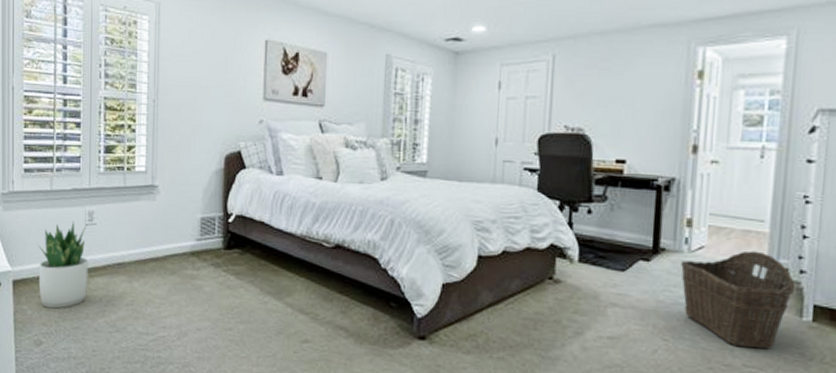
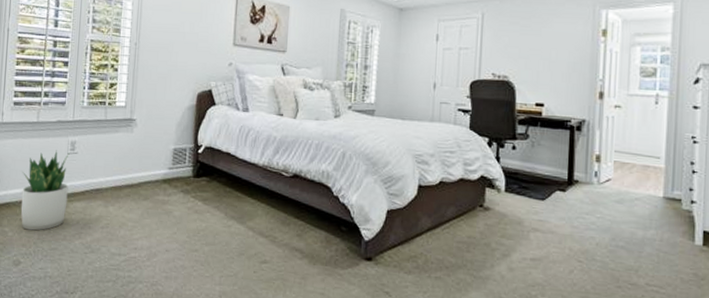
wicker basket: present [681,250,796,350] -> none [592,183,688,270]

